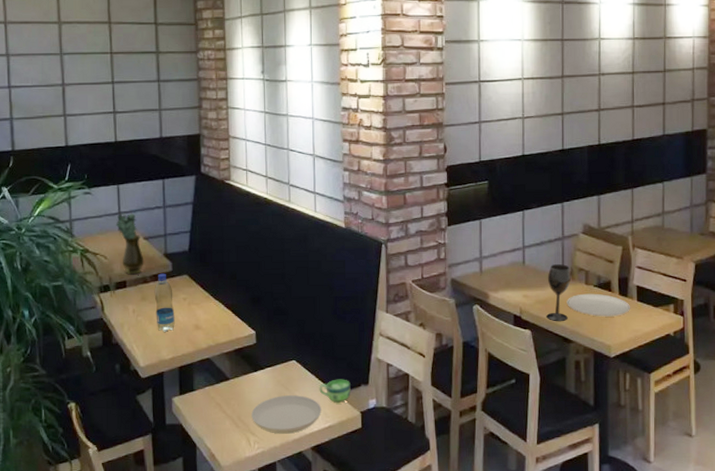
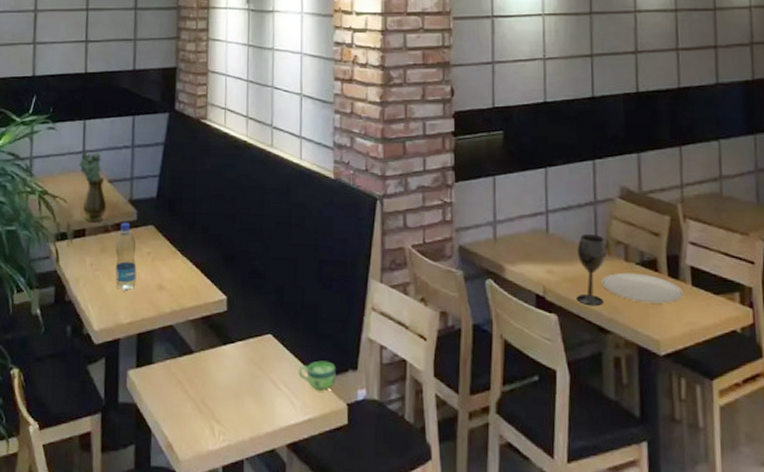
saucer: present [251,395,322,434] -> none [217,377,300,425]

